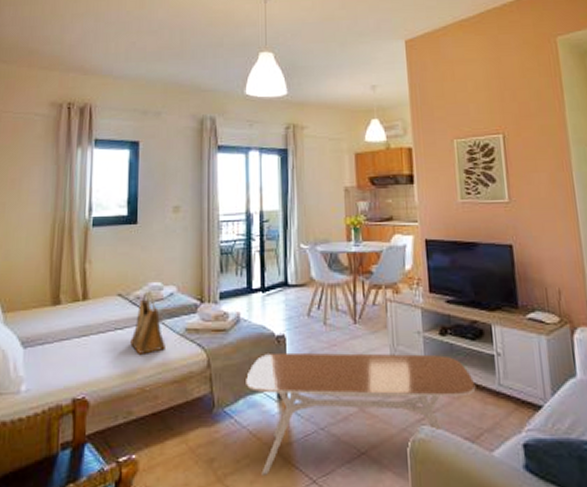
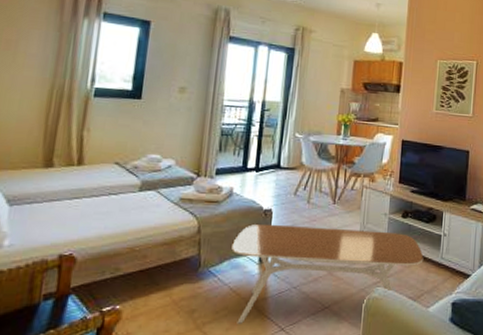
grocery bag: present [130,291,165,354] -> none [124,162,159,218]

